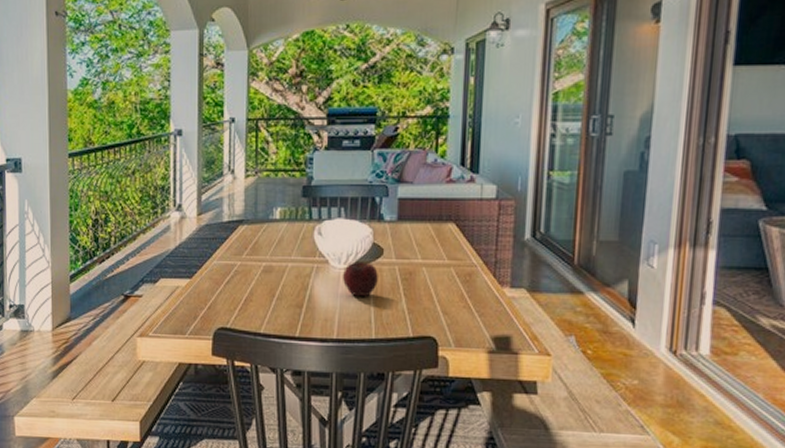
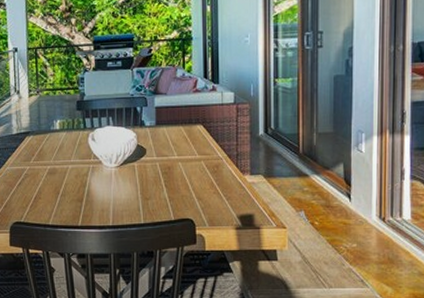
fruit: present [343,261,378,297] -> none [114,160,143,190]

